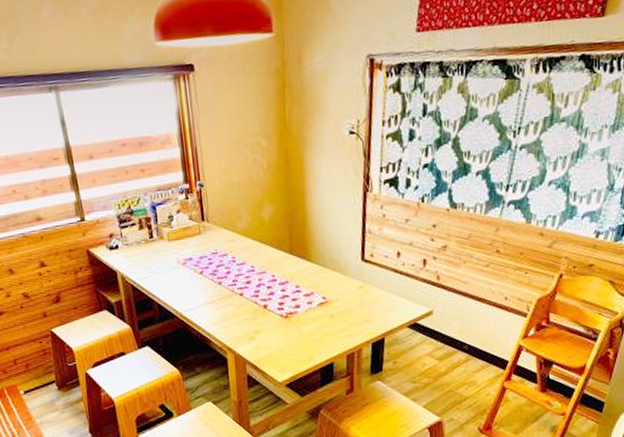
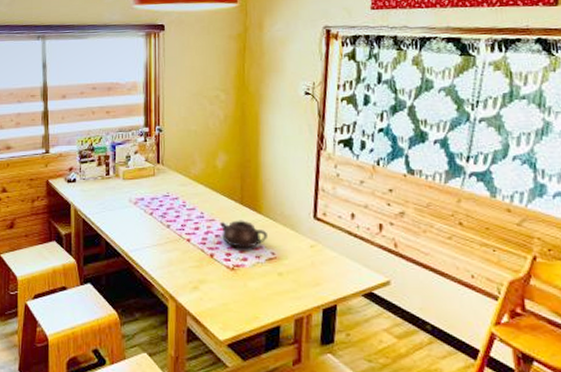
teapot: none [271,269,318,296] -> present [220,220,267,248]

